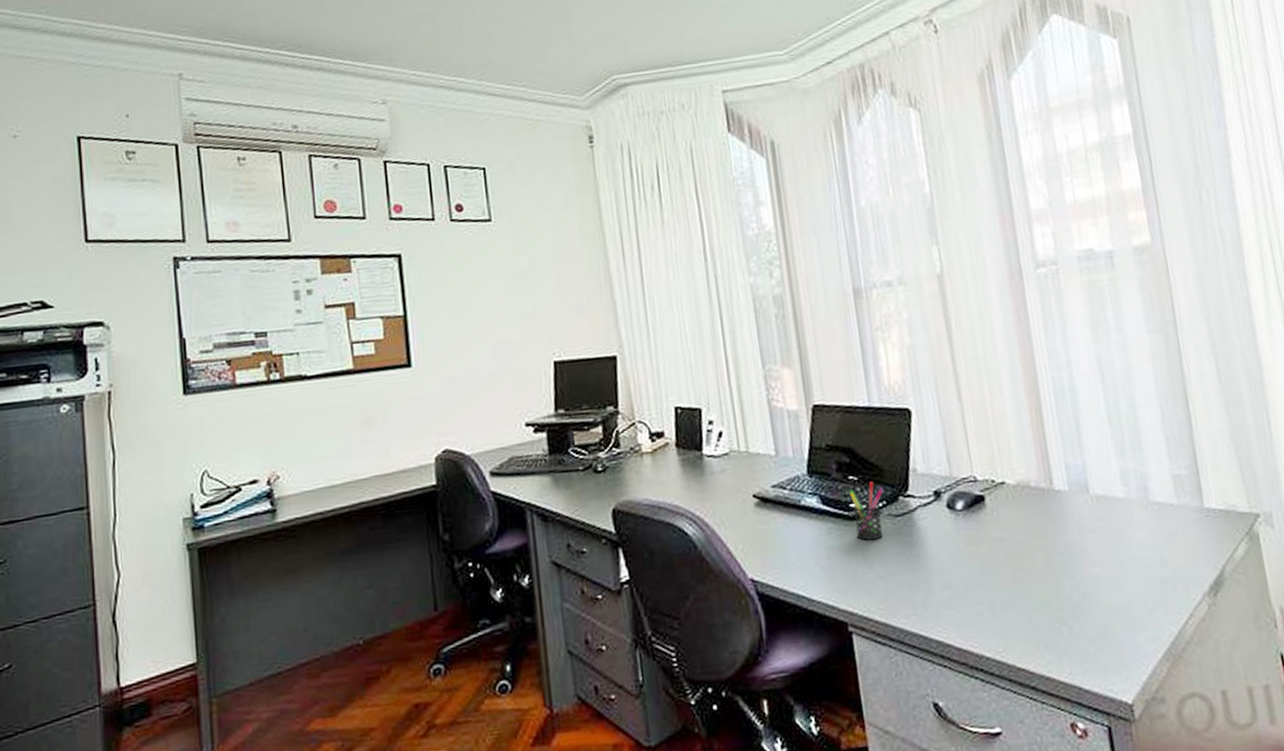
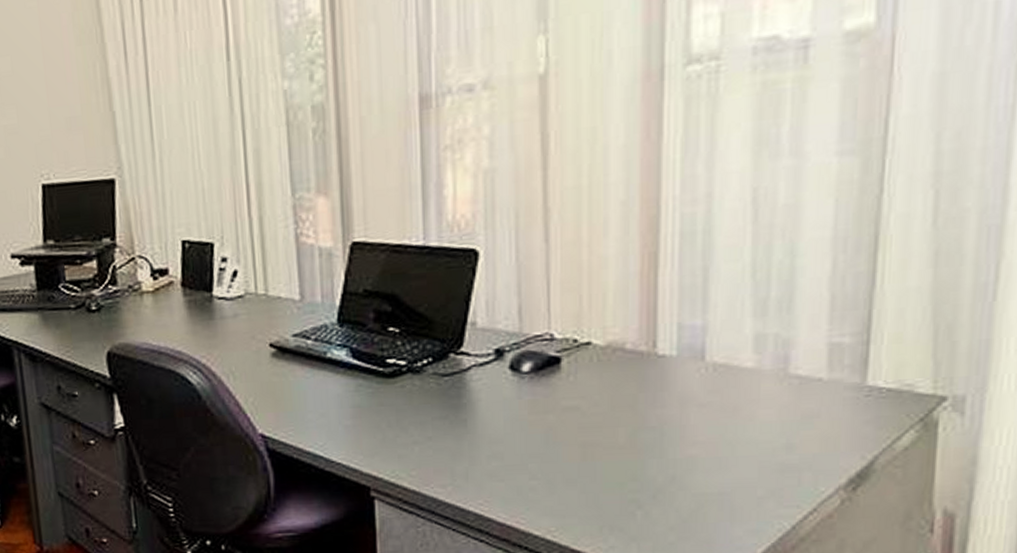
pen holder: present [849,481,884,540] -> none [387,334,432,400]

